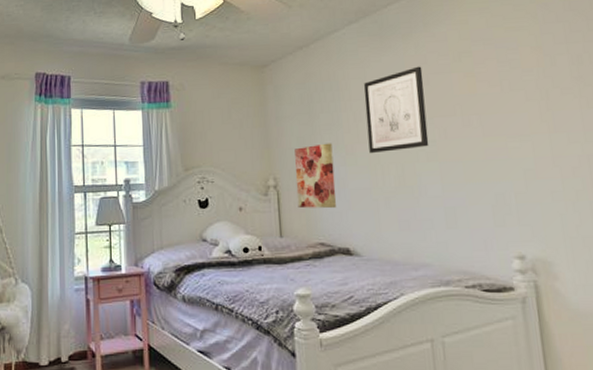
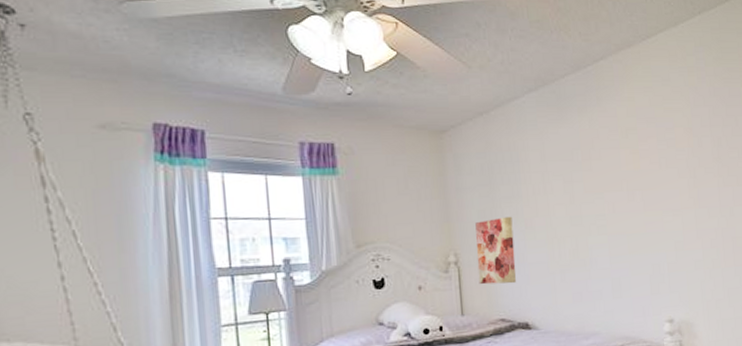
wall art: present [364,66,429,154] -> none [542,140,600,228]

